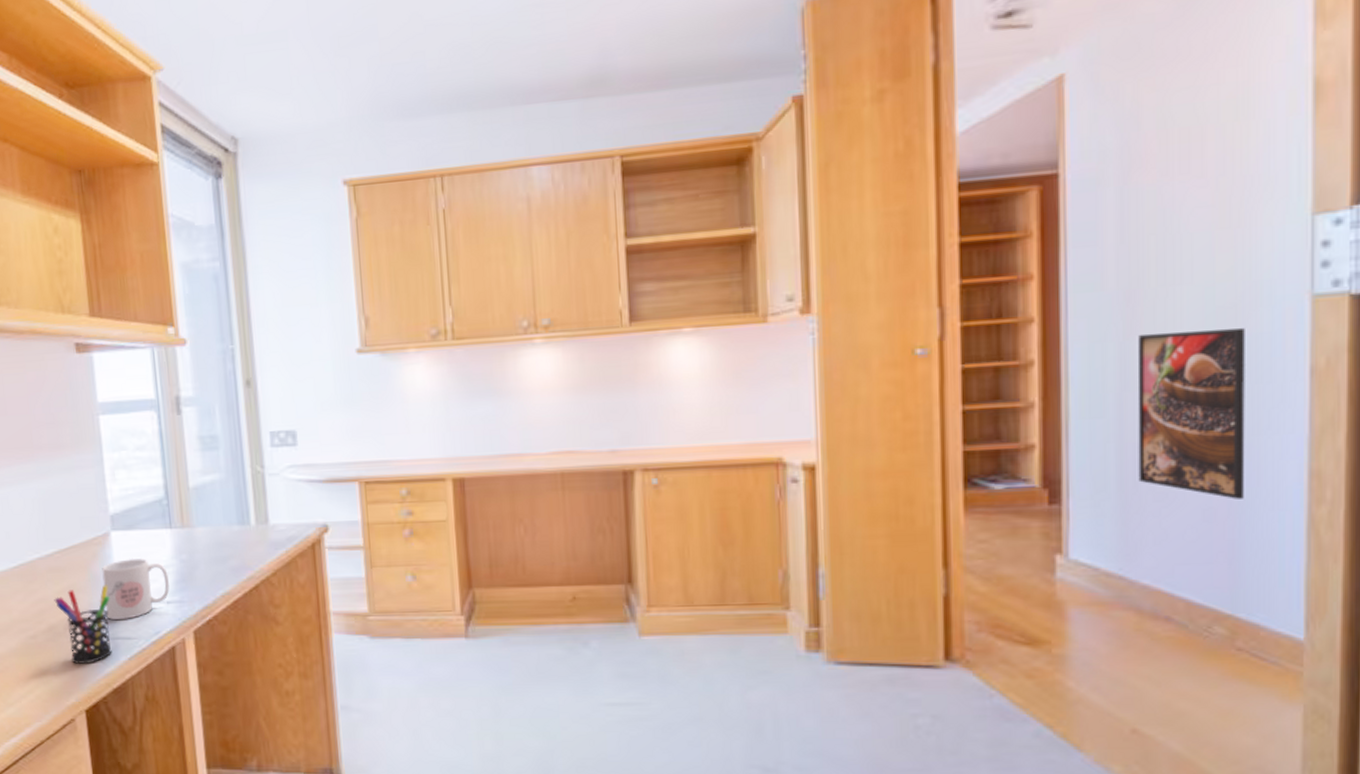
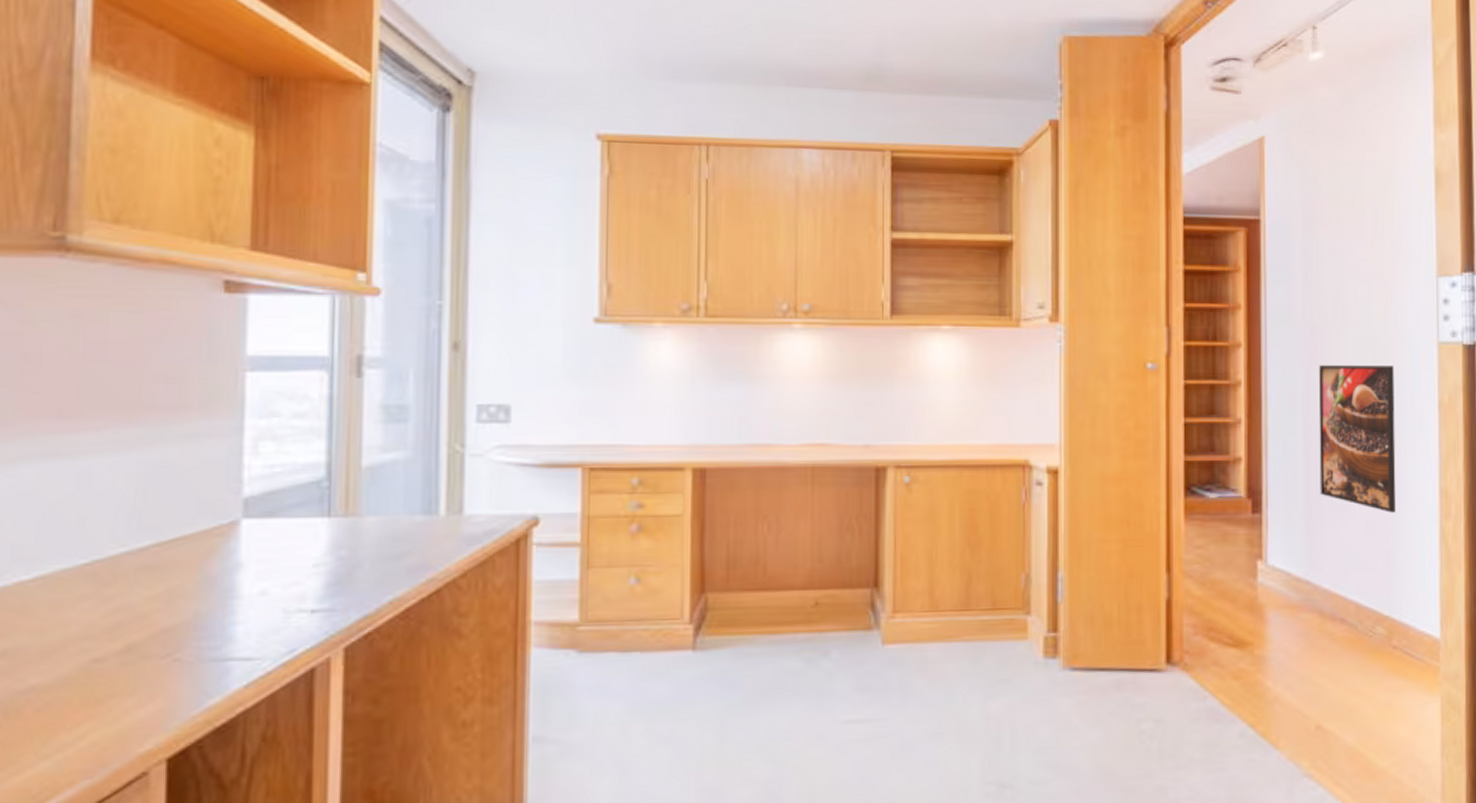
pen holder: present [54,585,112,665] -> none [140,588,227,697]
mug: present [102,558,170,620] -> none [218,553,317,635]

